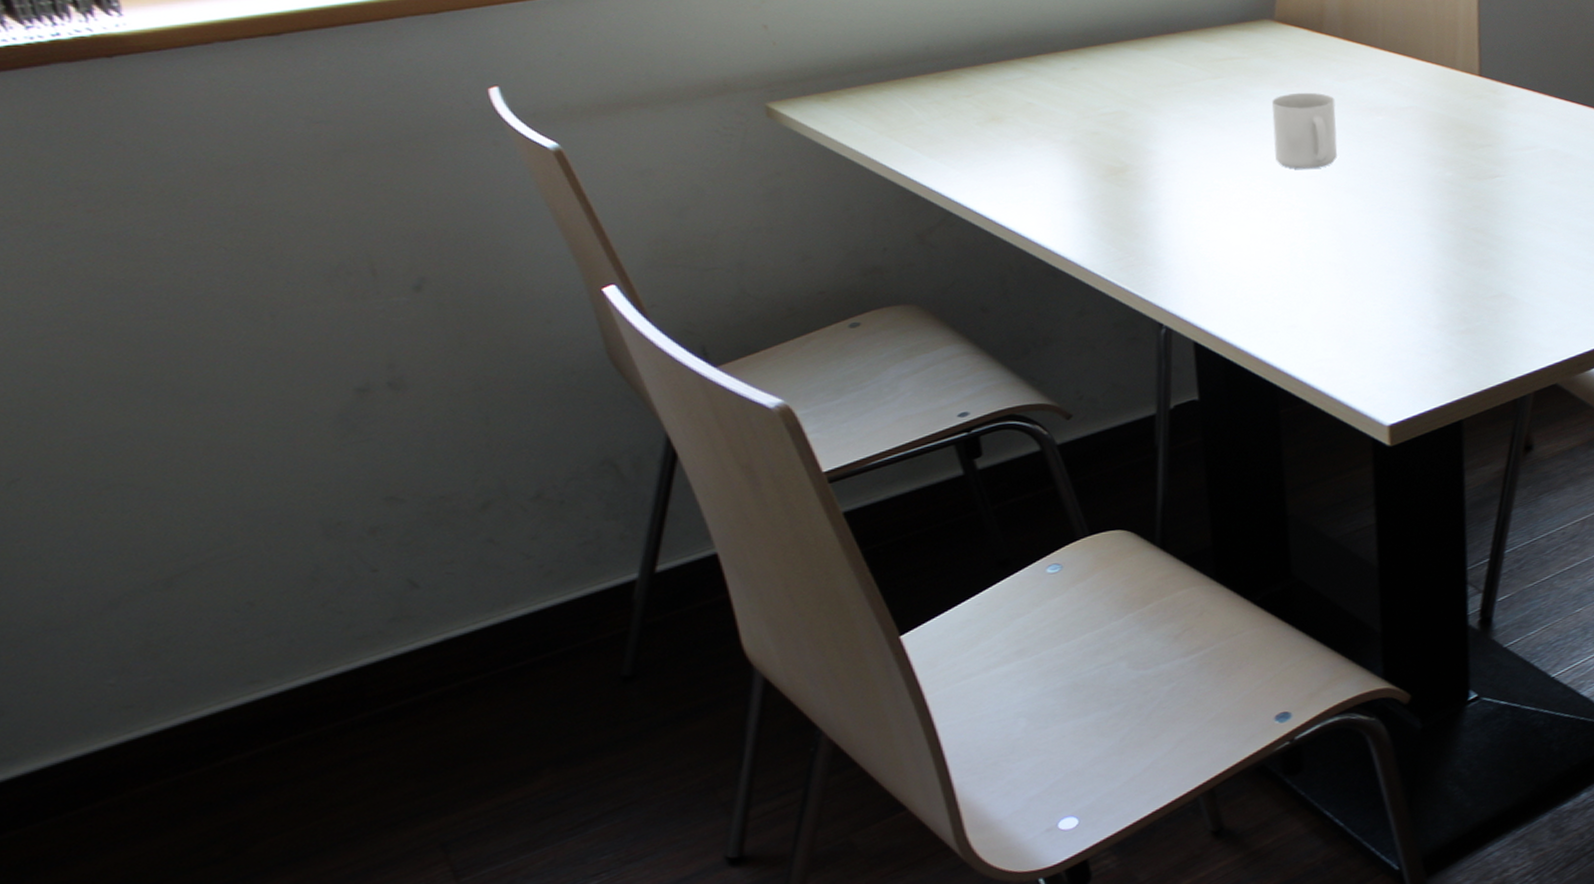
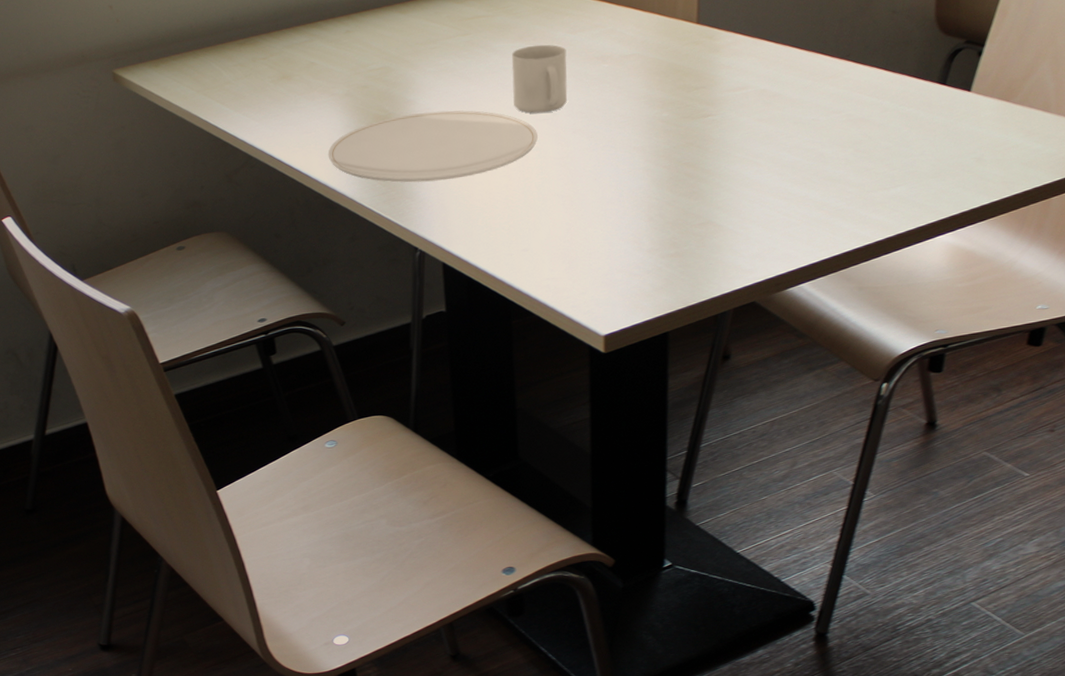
plate: none [1049,163,1305,247] -> present [328,110,538,183]

